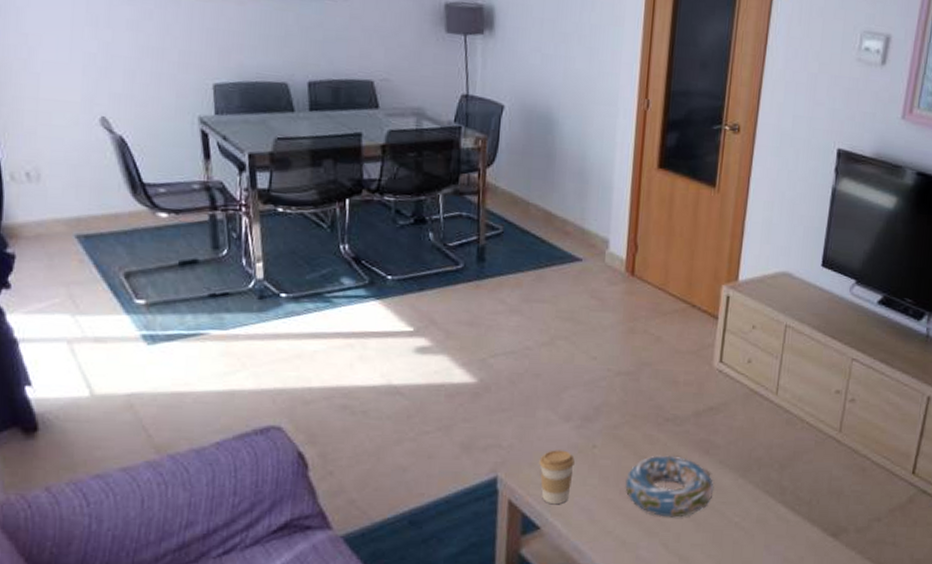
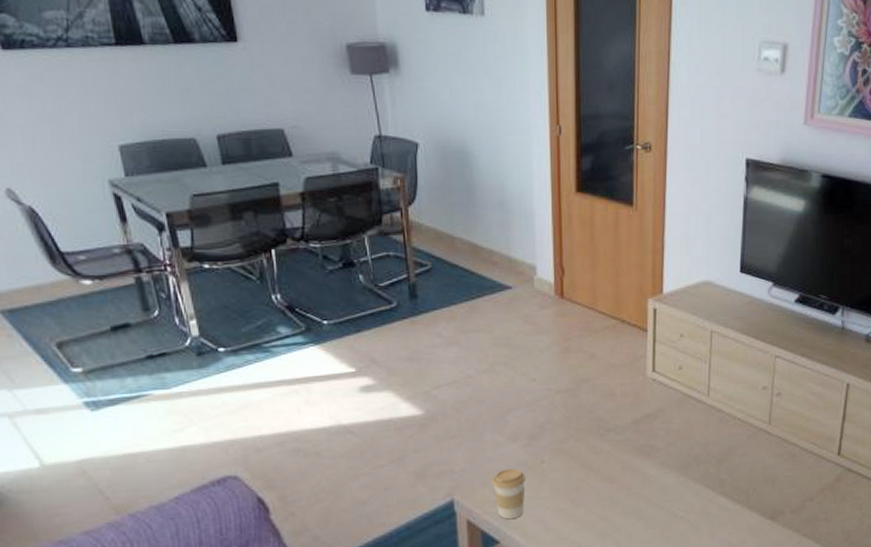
decorative bowl: present [625,455,714,518] -> none [575,462,658,520]

